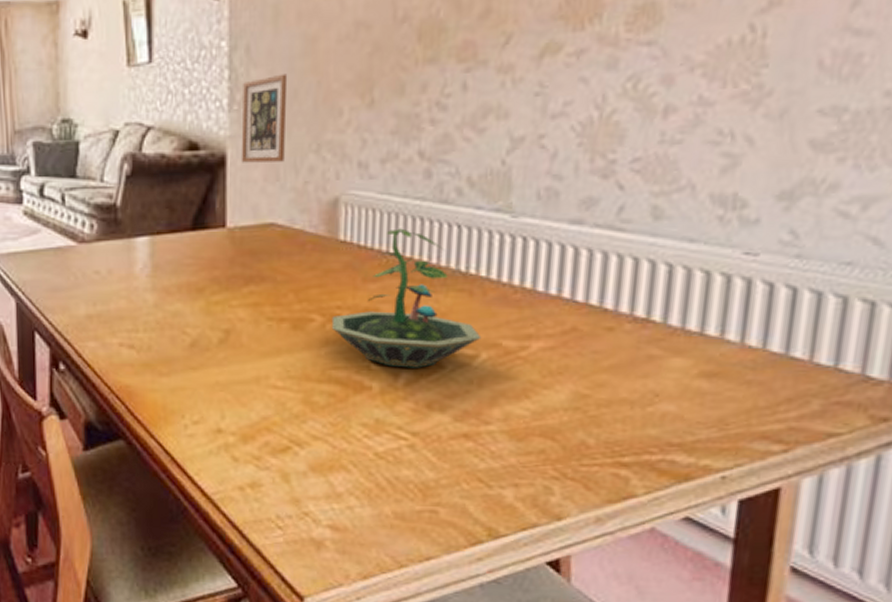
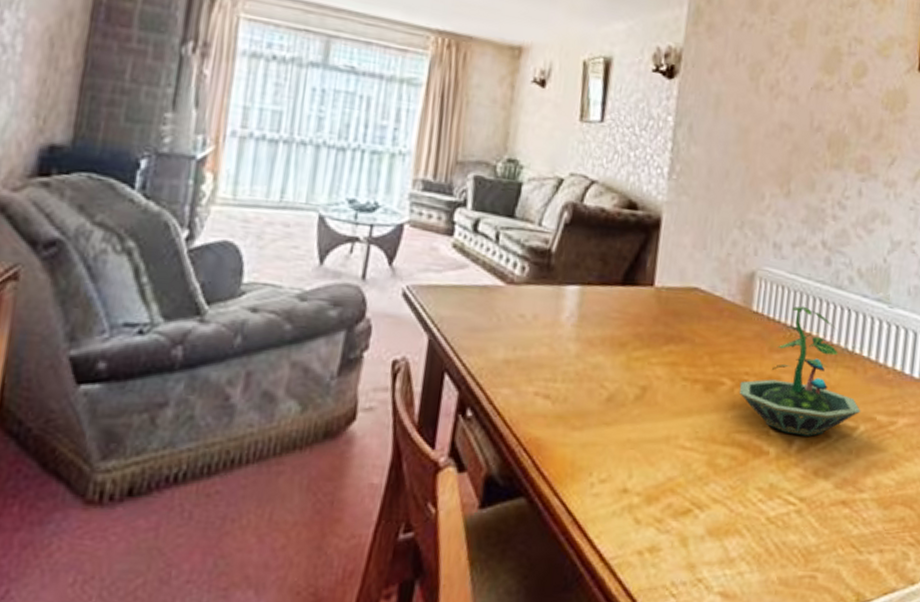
picture frame: present [242,74,288,163] -> none [675,154,722,233]

